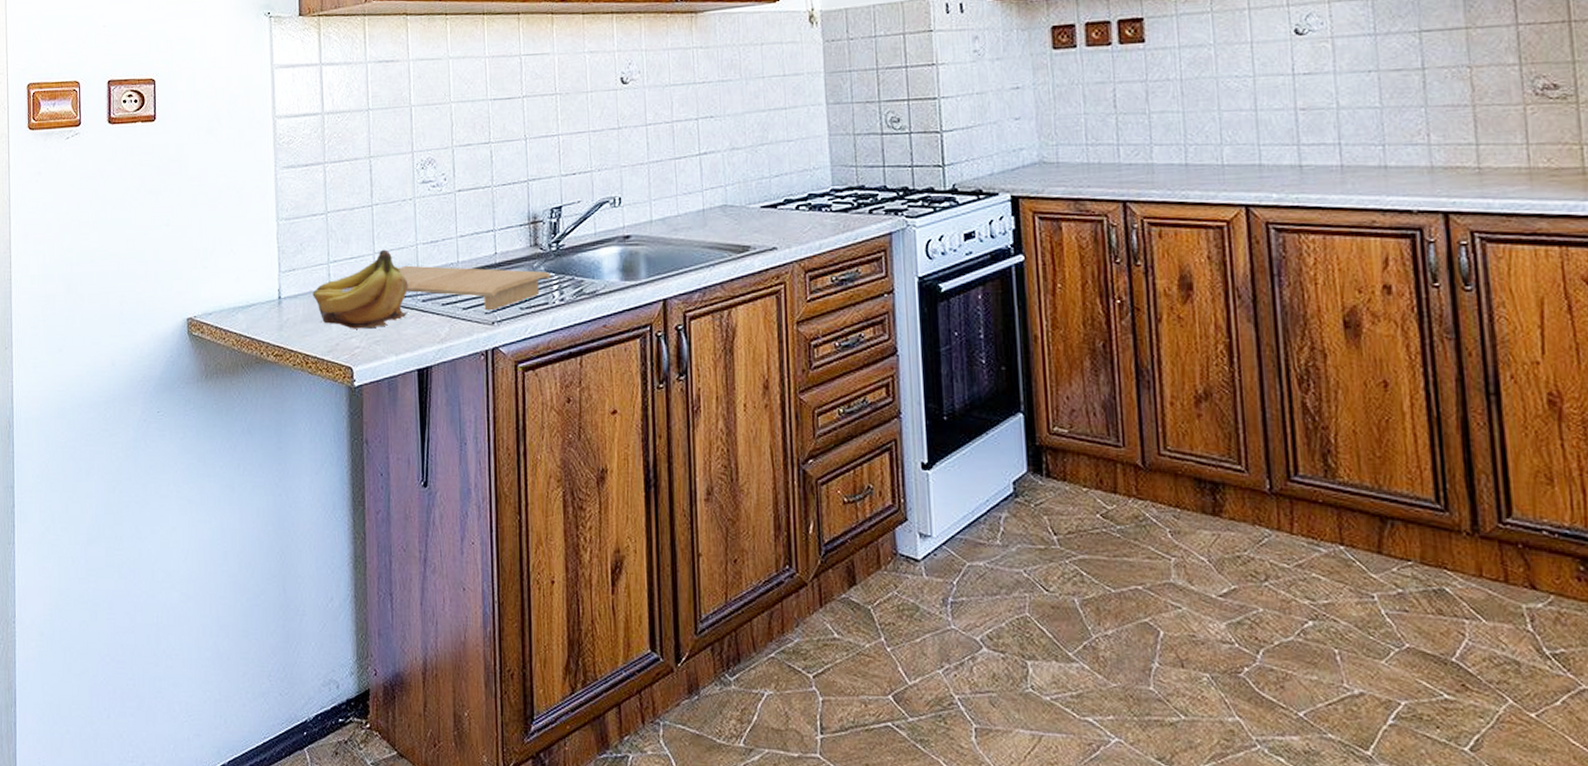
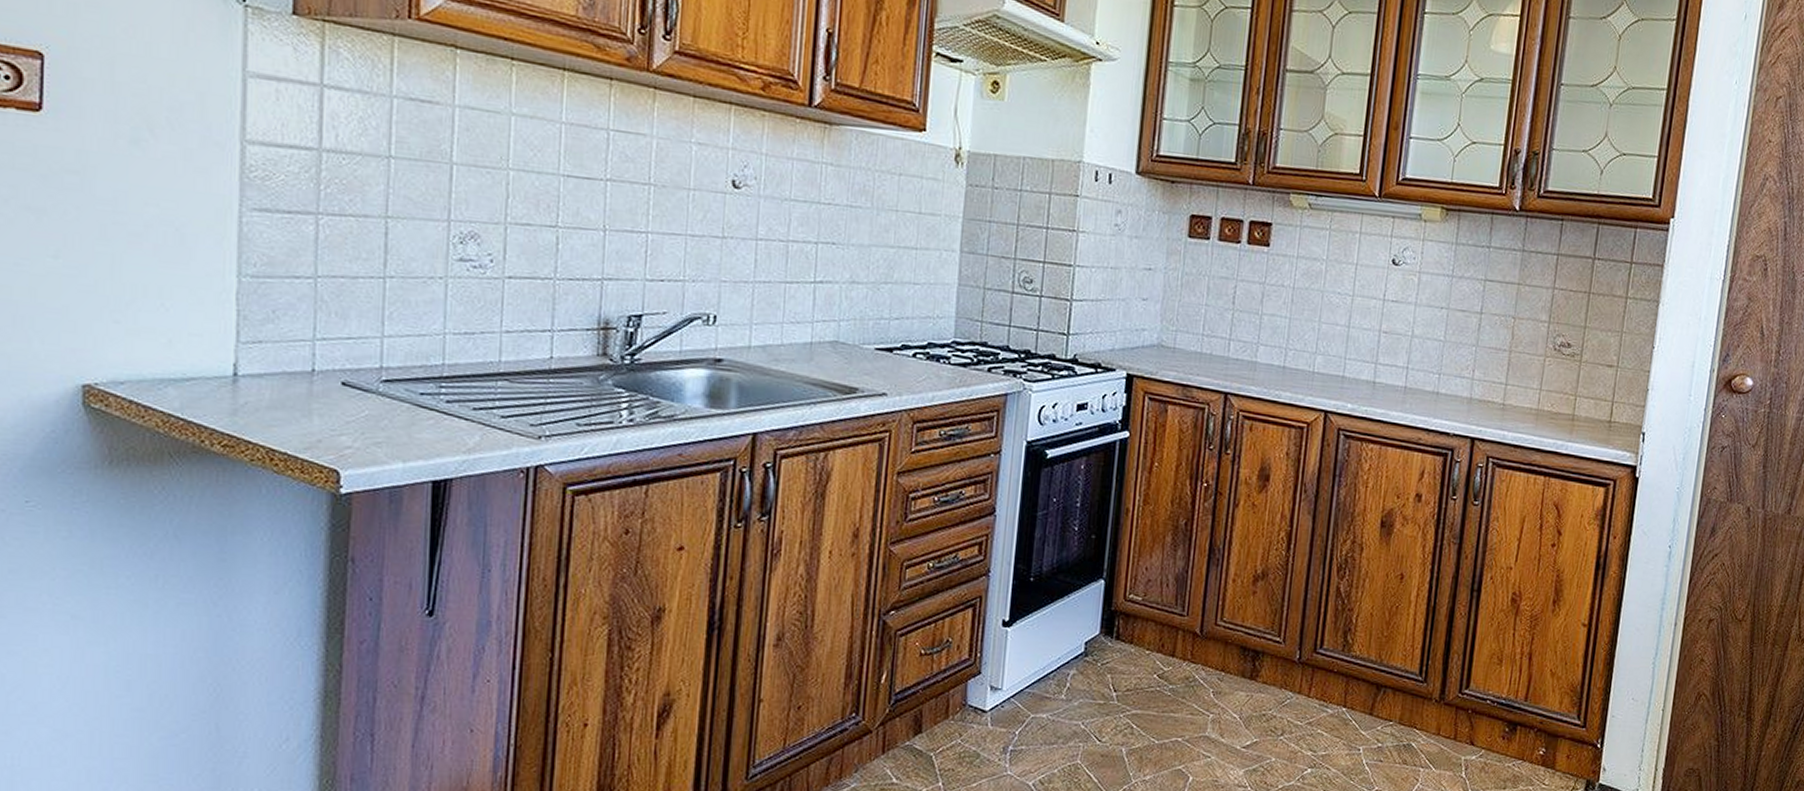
fruit: present [312,249,408,329] -> none [286,333,429,427]
cutting board: present [399,265,552,311] -> none [416,356,621,423]

